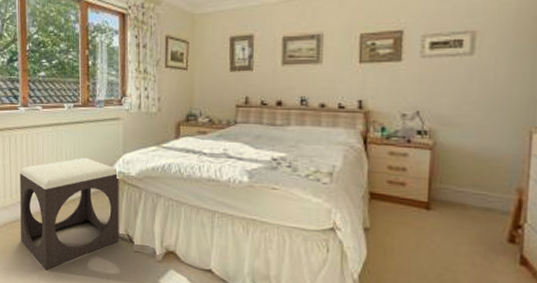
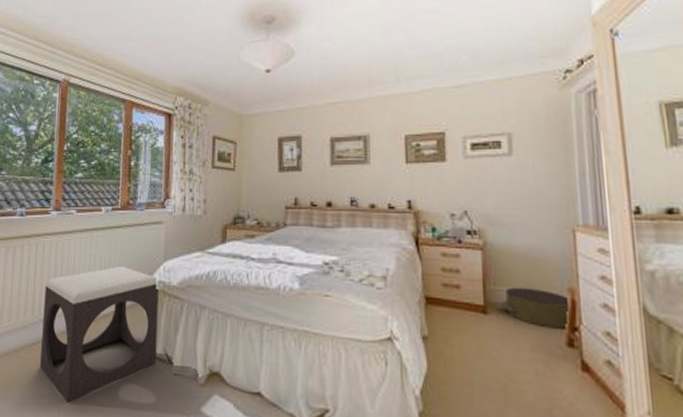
storage ottoman: none [438,186,518,227] -> present [494,287,571,329]

